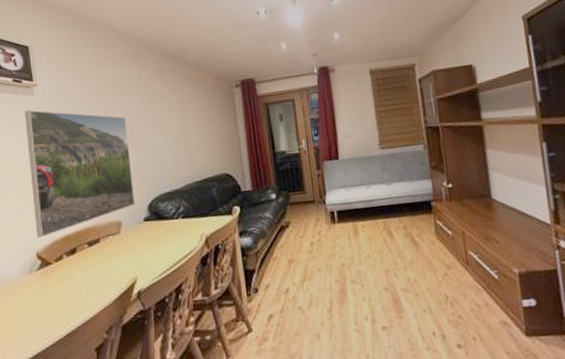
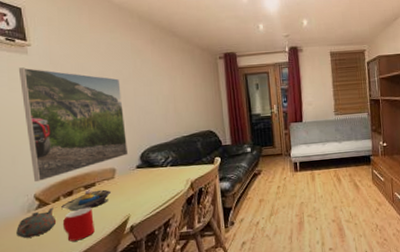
teapot: none [18,267,59,304] -> present [16,207,57,238]
decorative bowl: none [64,245,117,273] -> present [61,188,112,211]
cup: none [64,267,99,309] -> present [62,207,95,242]

